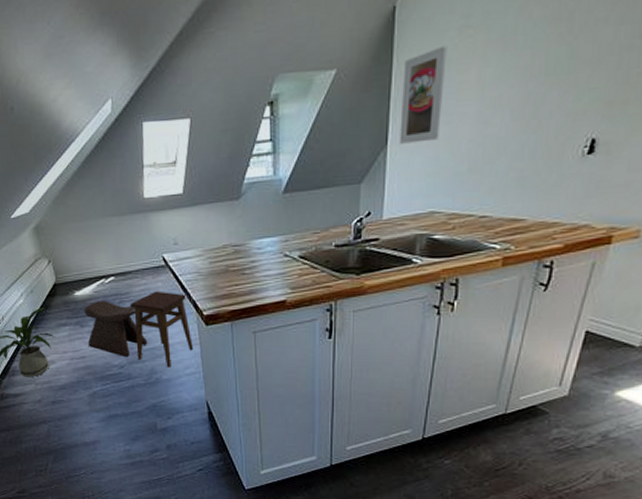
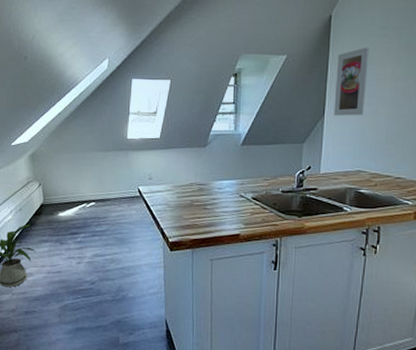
stool: present [83,301,148,358] -> none [64,222,119,275]
stool: present [129,291,193,368] -> none [105,217,158,287]

